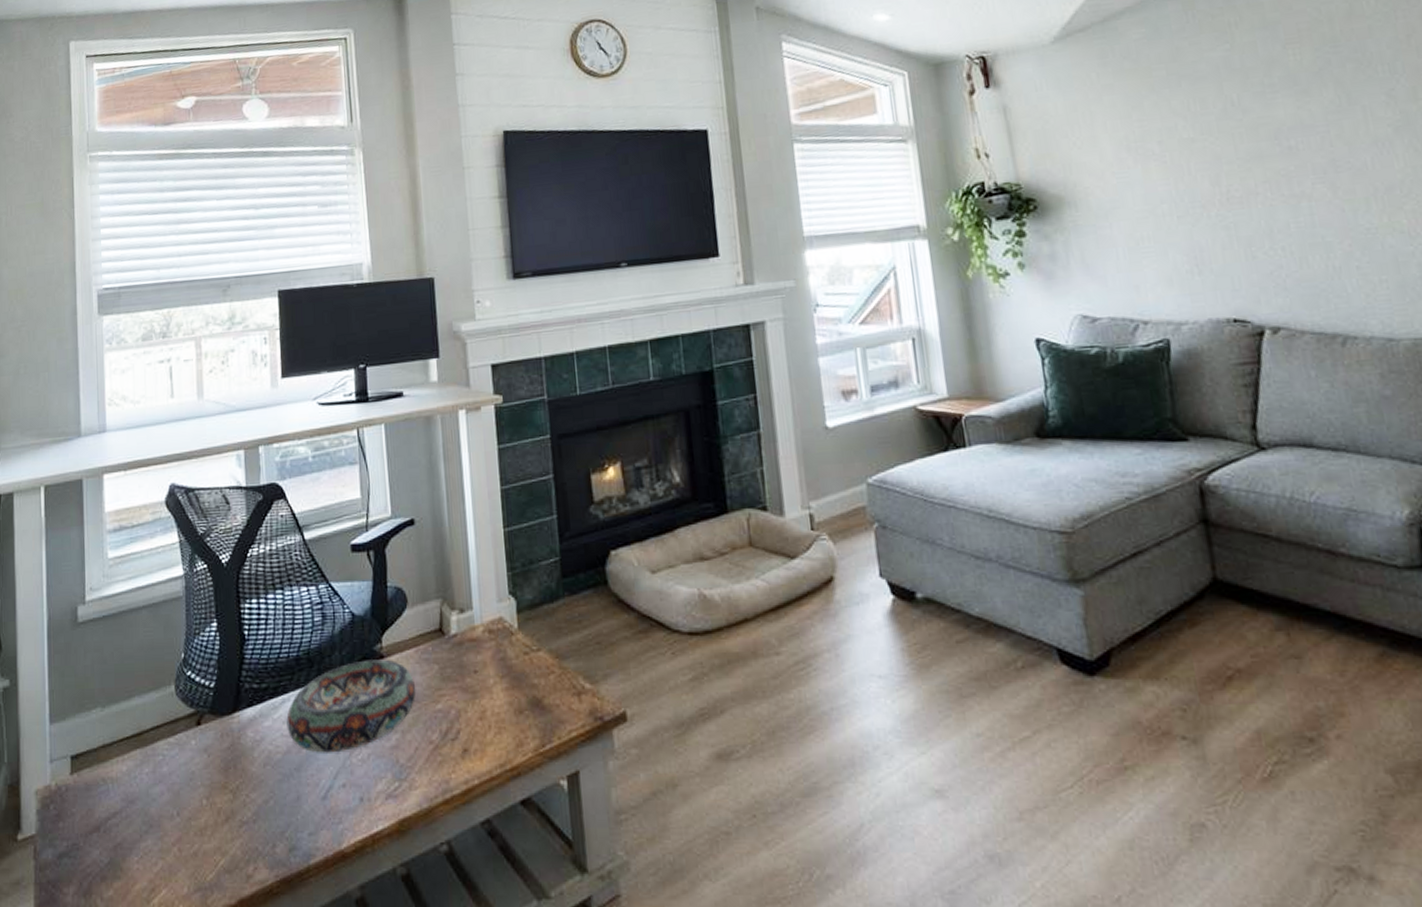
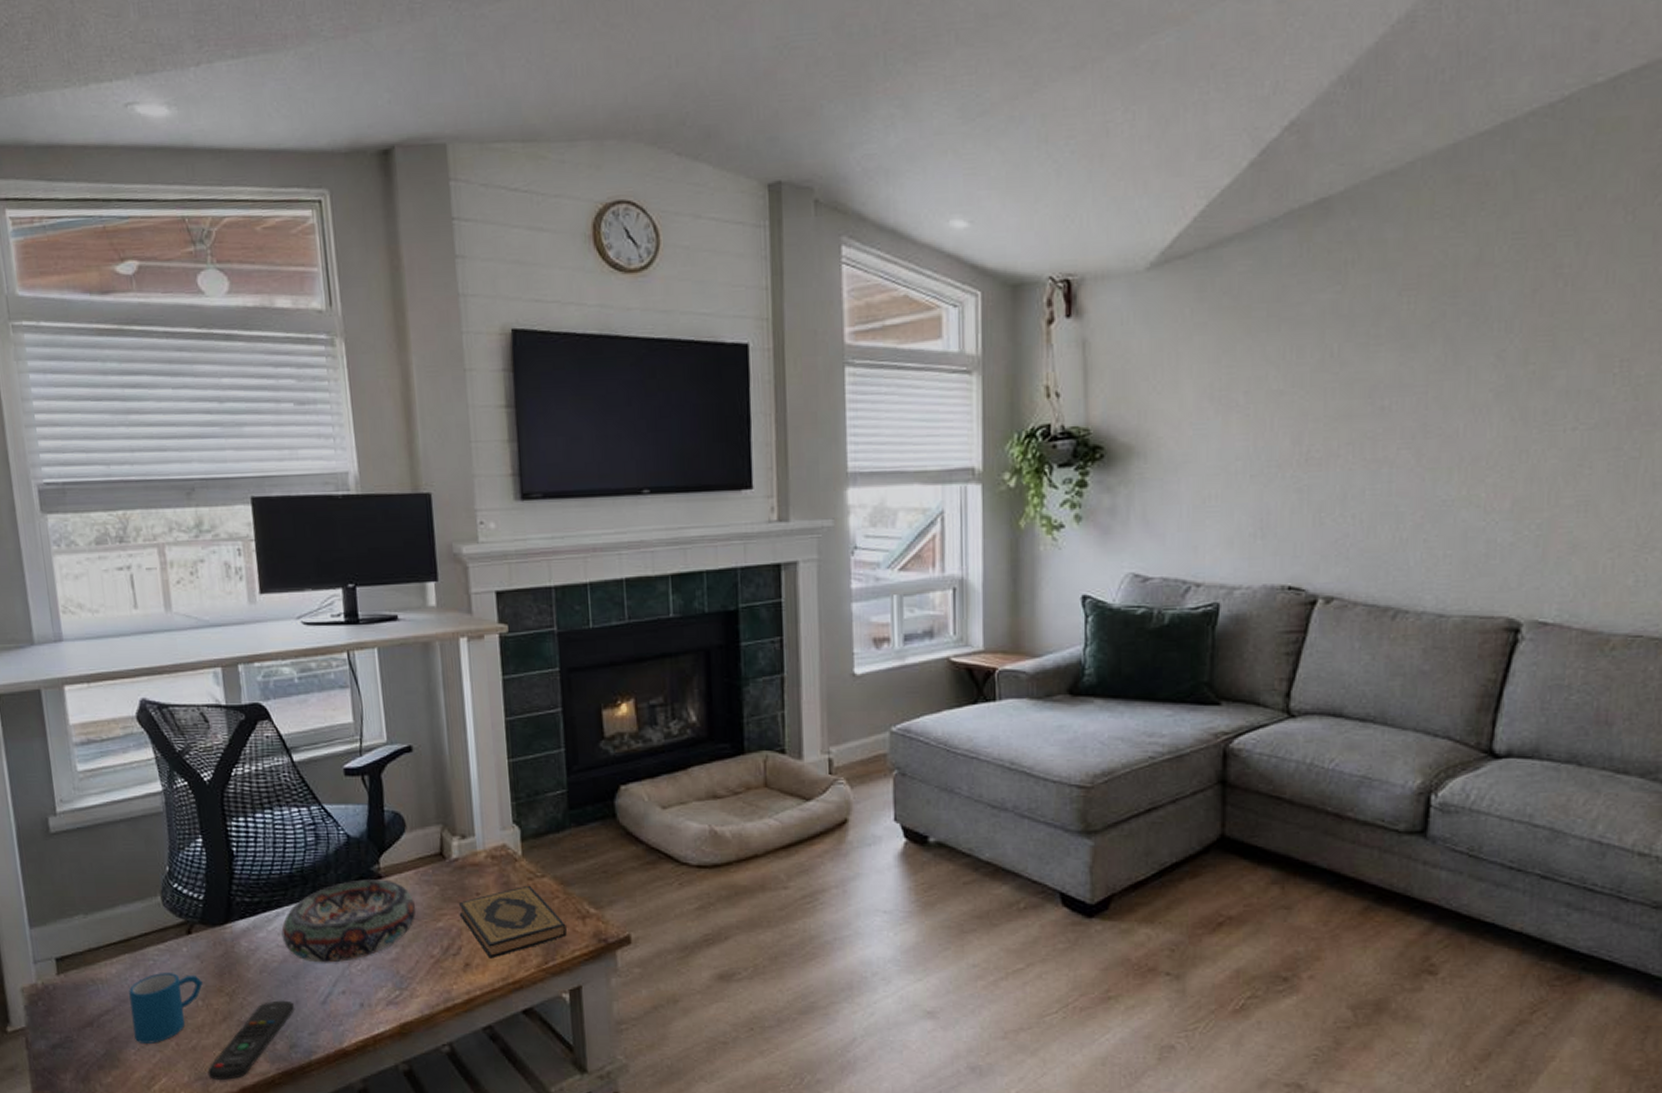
mug: none [137,769,208,850] -> present [129,973,203,1044]
remote control: none [207,796,296,890] -> present [207,1000,295,1080]
hardback book: none [456,660,563,743] -> present [458,885,567,959]

